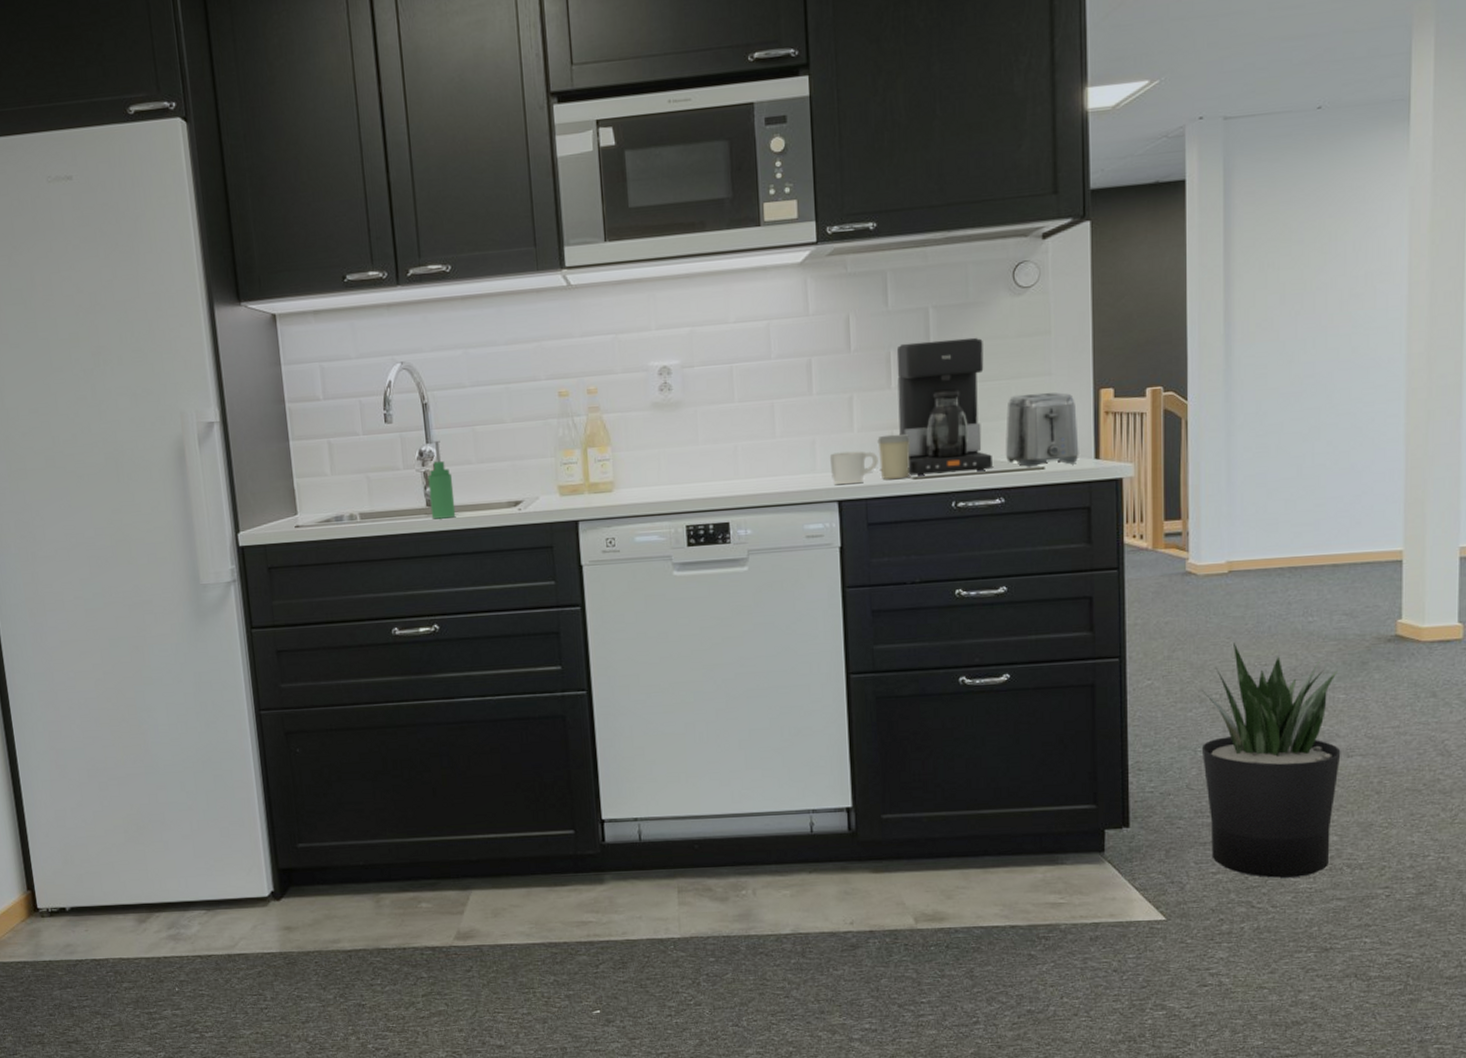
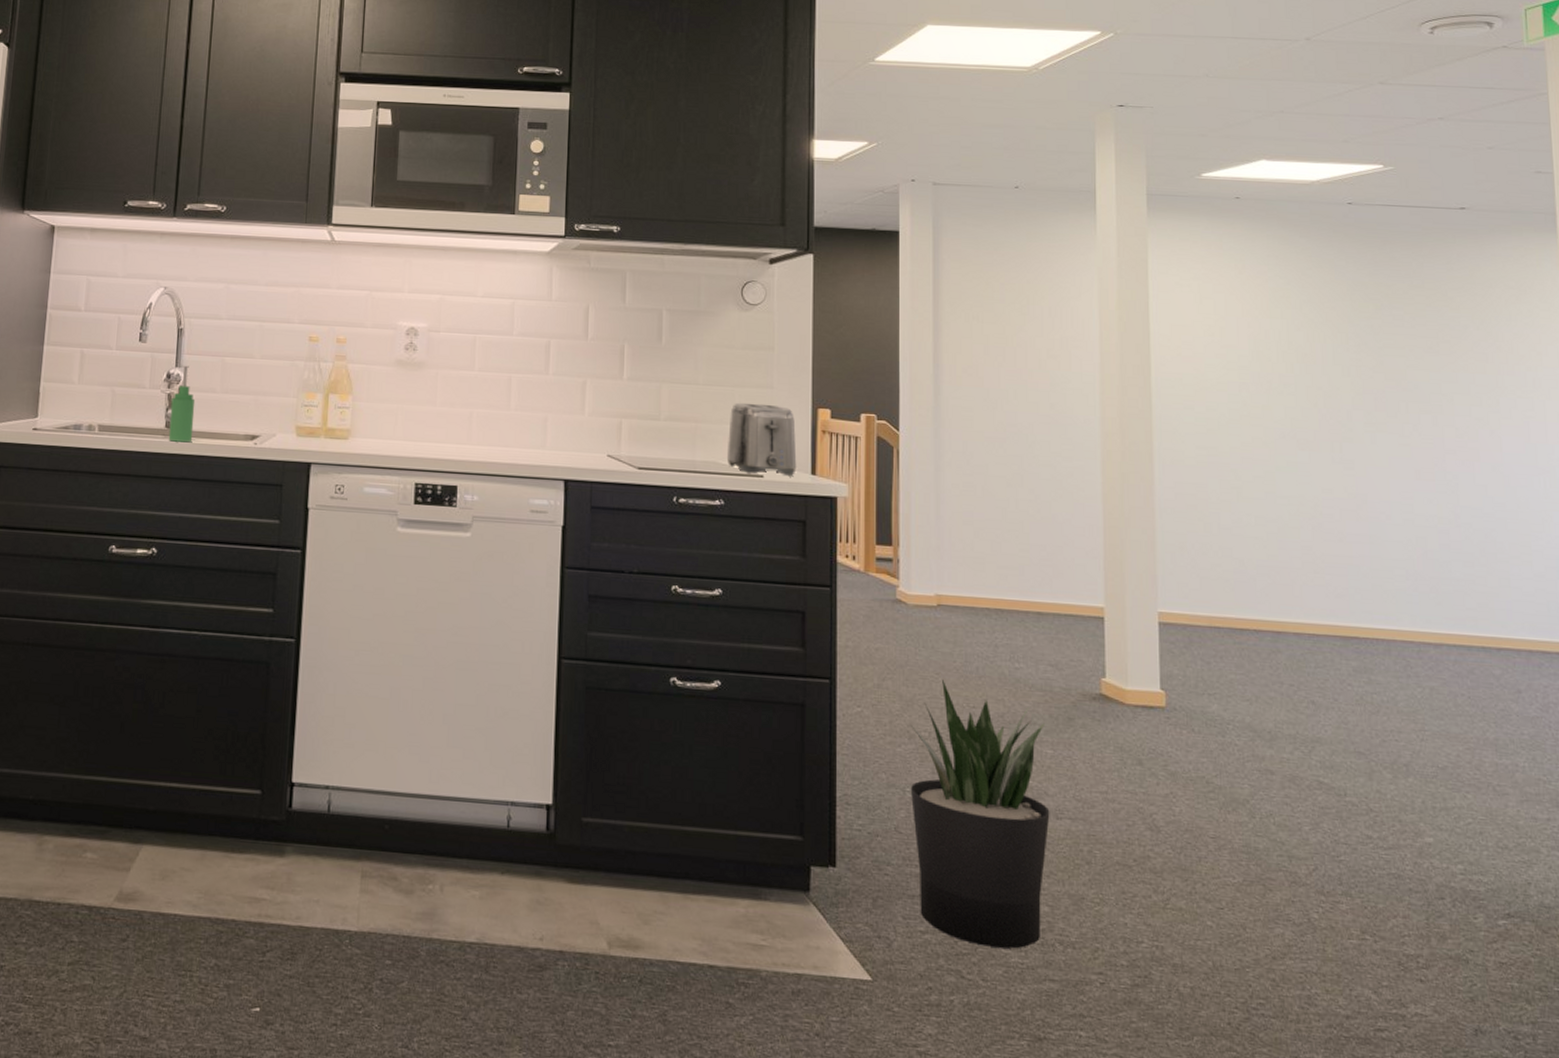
mug: present [829,451,878,485] -> none [559,432,606,466]
cup: present [877,434,911,480] -> none [606,422,638,467]
coffee maker: present [896,337,992,475] -> none [628,339,714,470]

